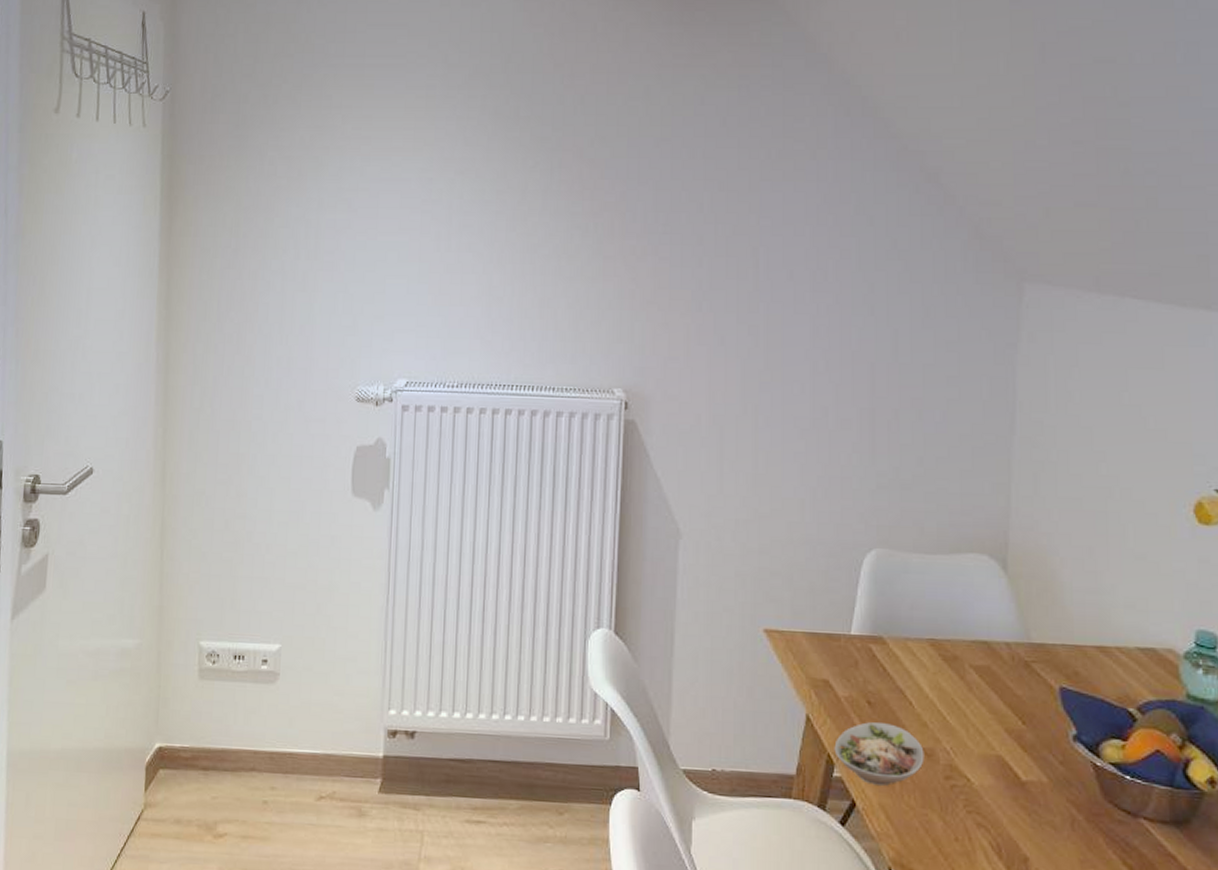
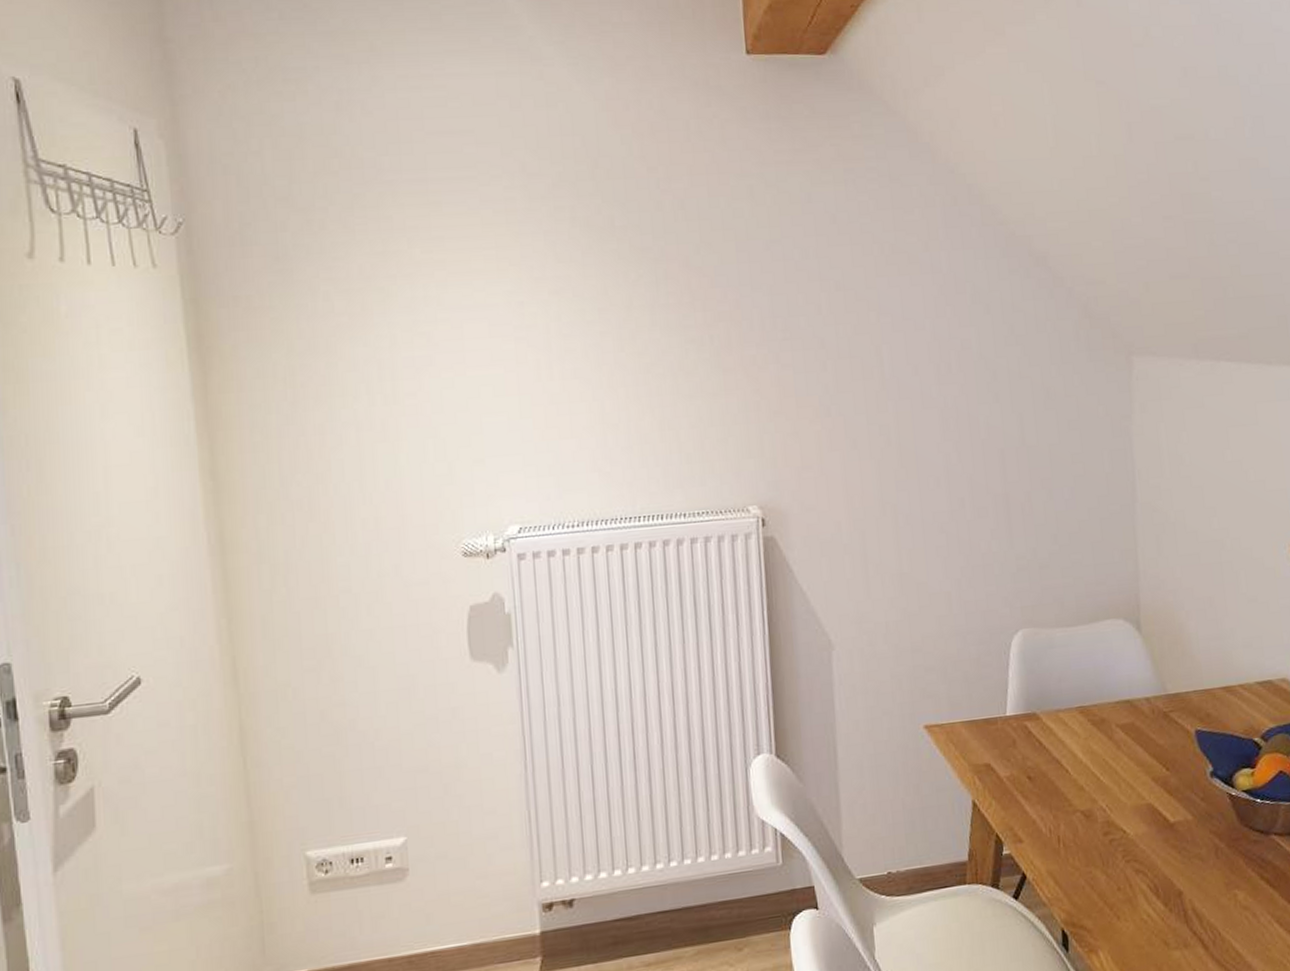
salad: present [834,722,924,786] -> none [1001,794,1084,855]

